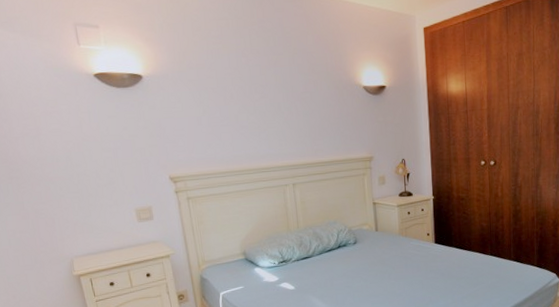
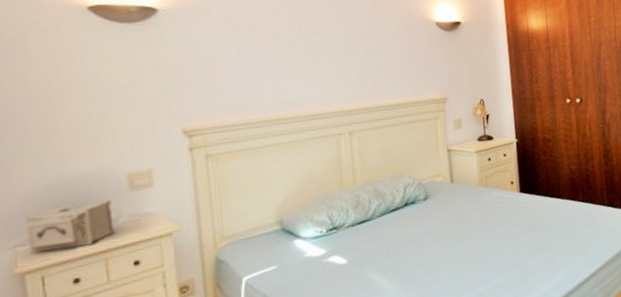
decorative box: none [74,228,132,262] -> present [25,200,115,253]

